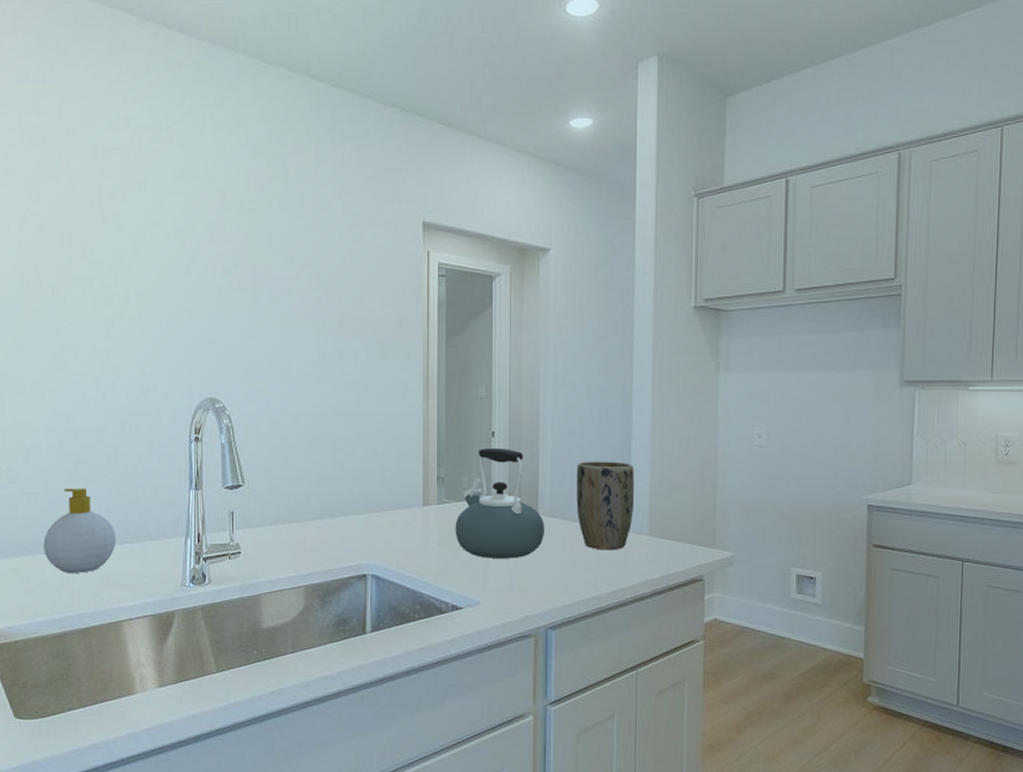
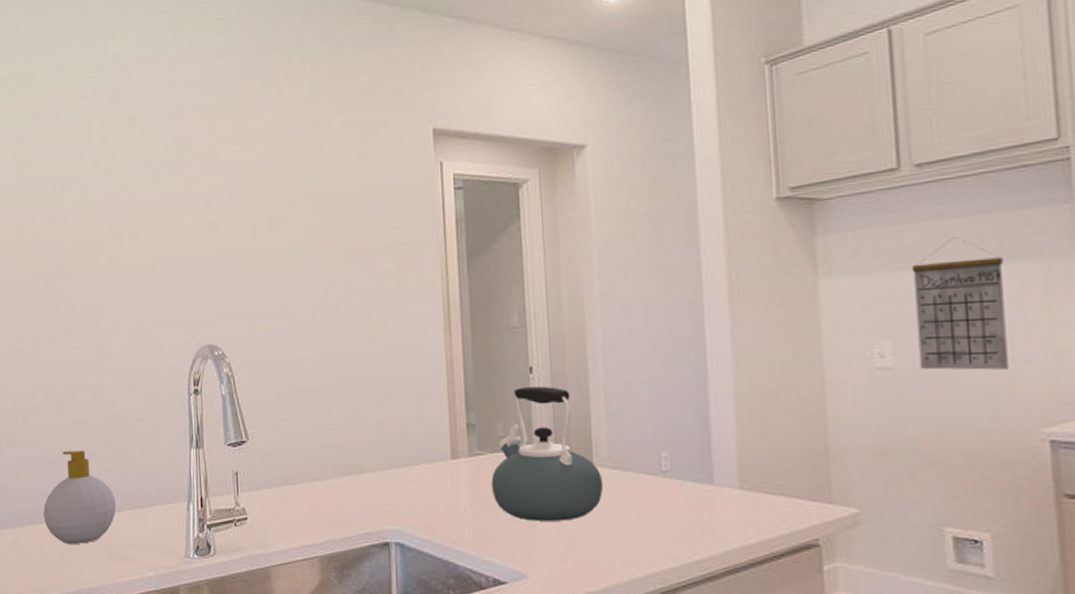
plant pot: present [576,461,635,549] -> none [638,396,717,508]
calendar: none [785,348,849,451] -> present [911,237,1009,370]

